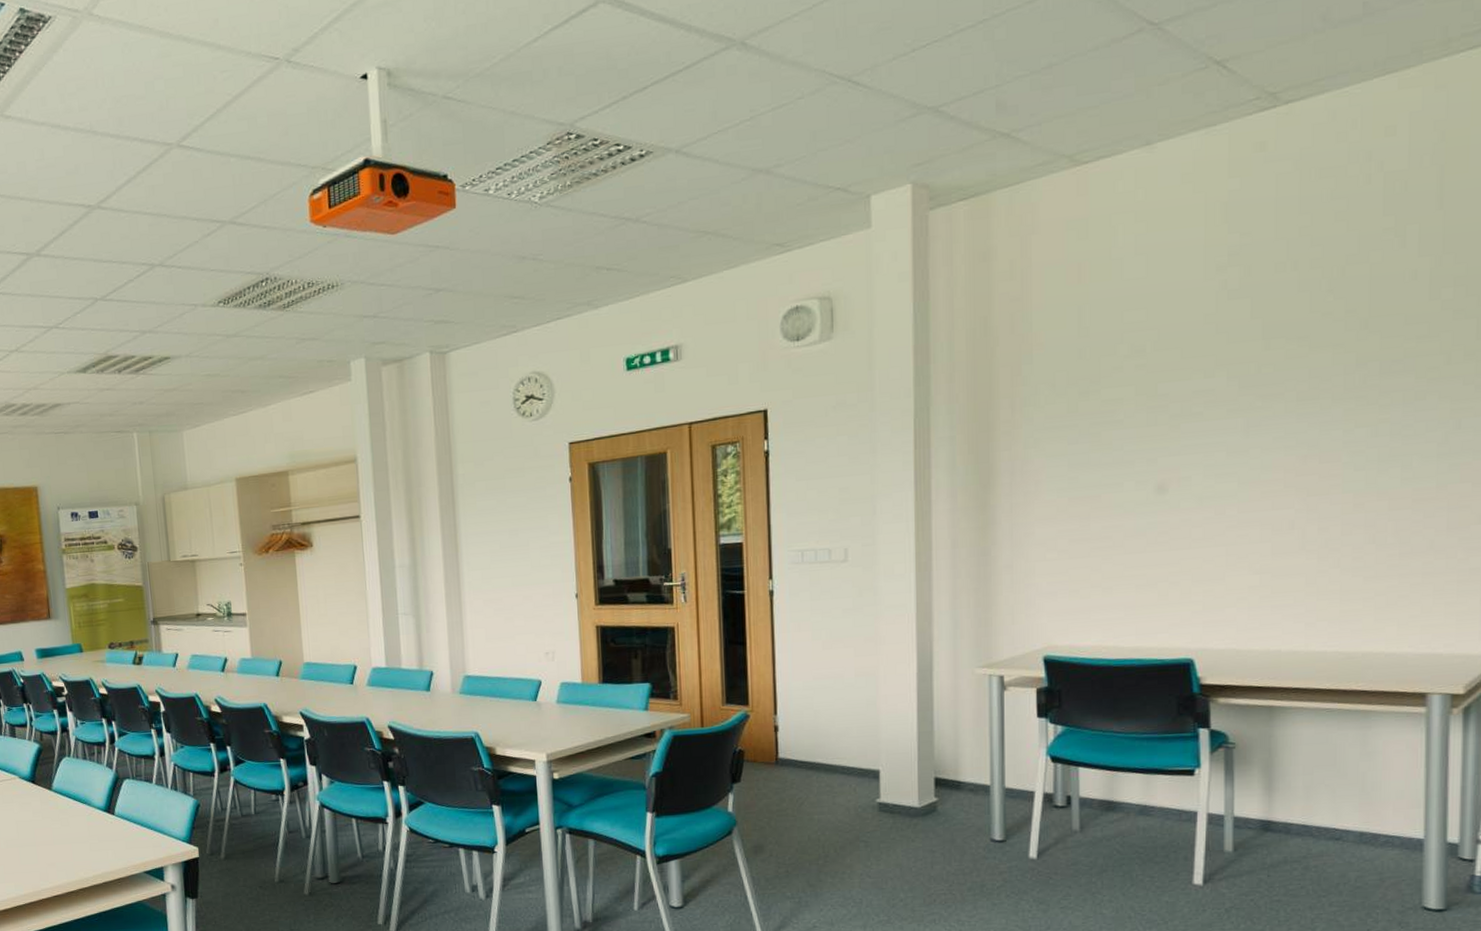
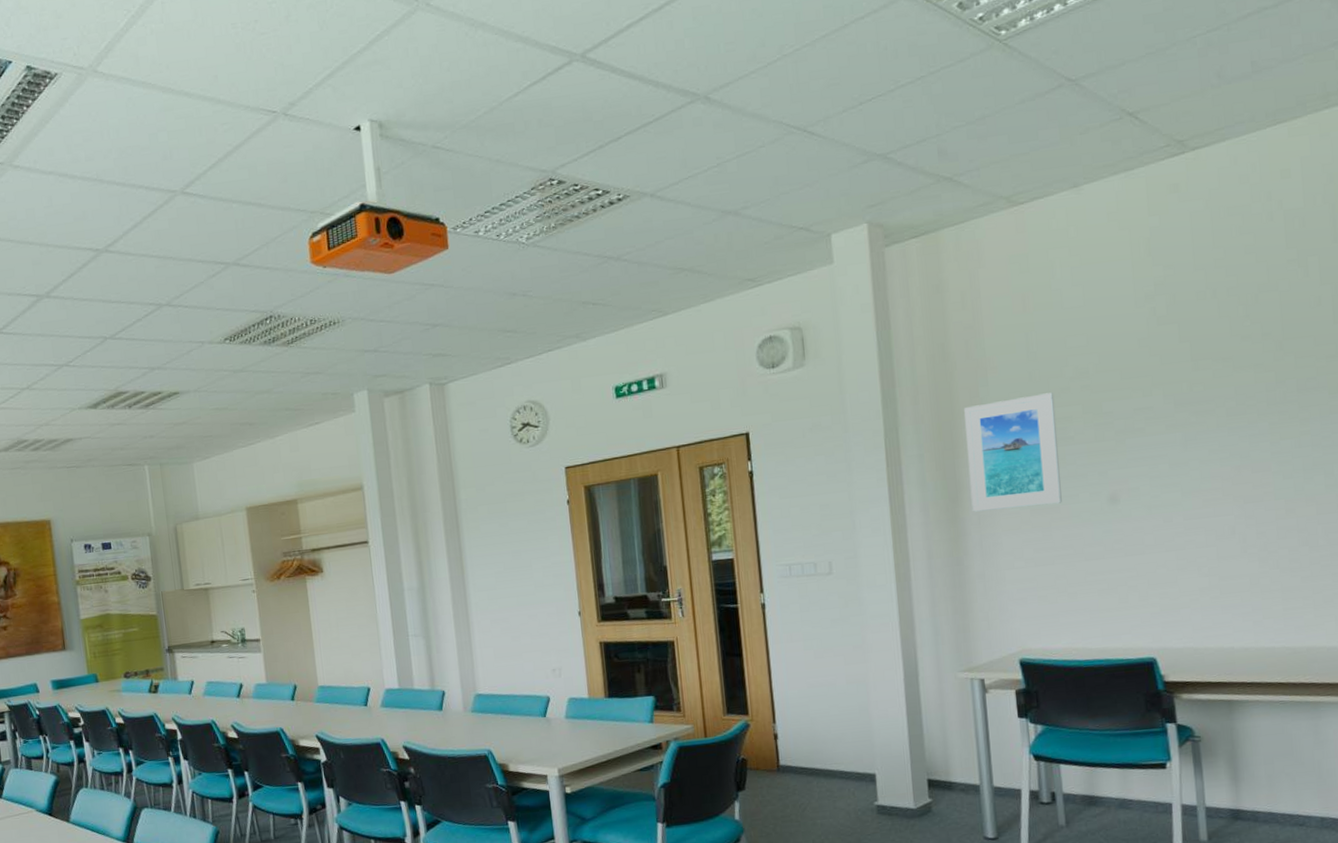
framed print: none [1003,372,1105,499] -> present [964,392,1062,512]

